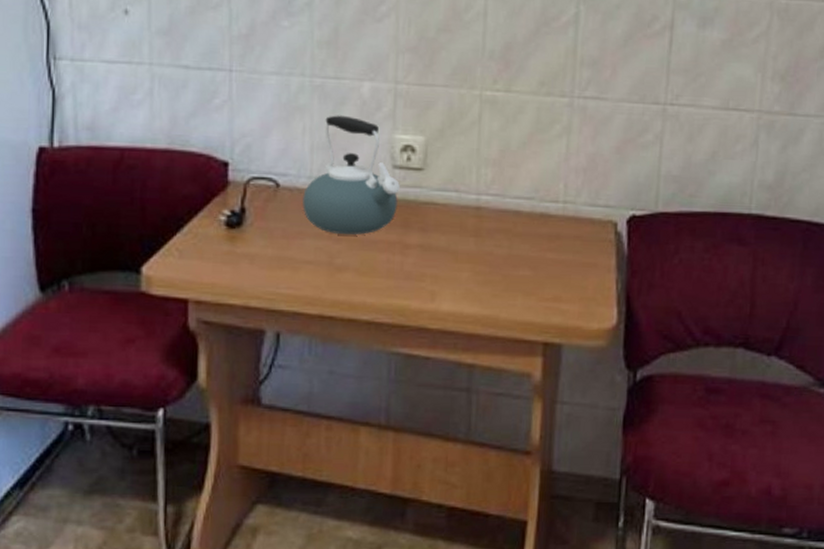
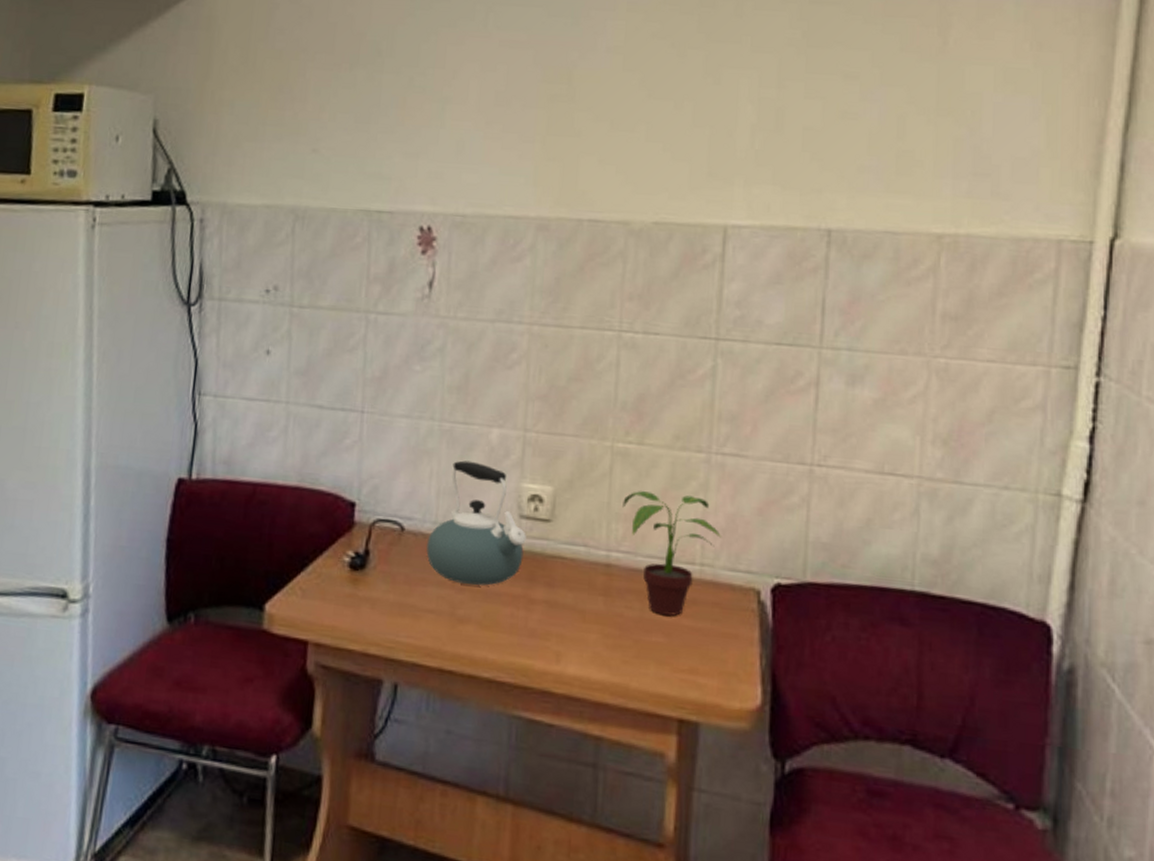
potted plant: none [491,136,584,251] -> present [622,491,722,616]

